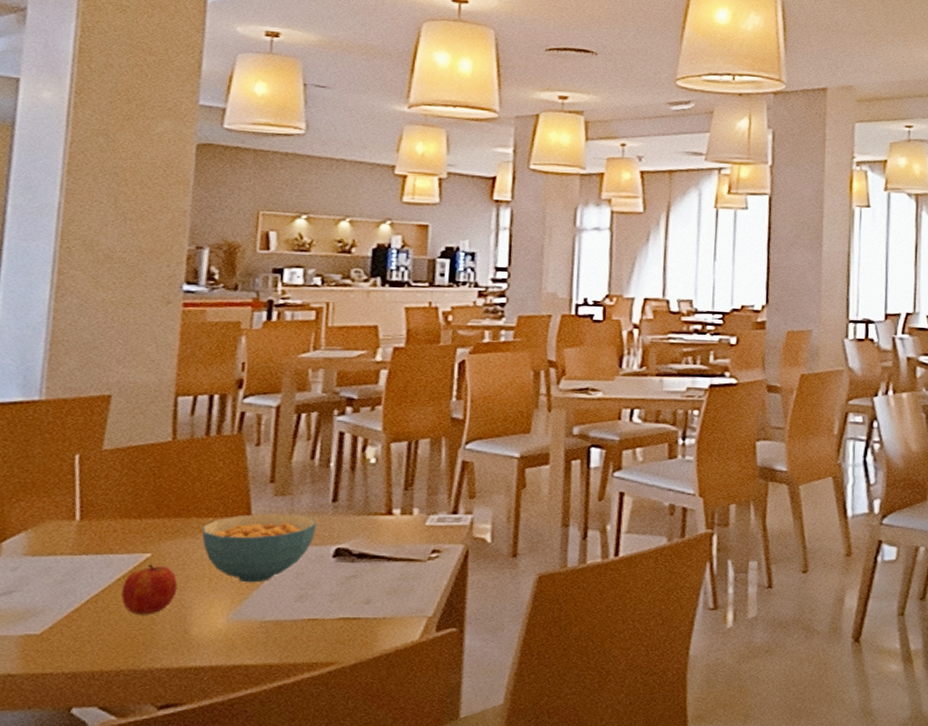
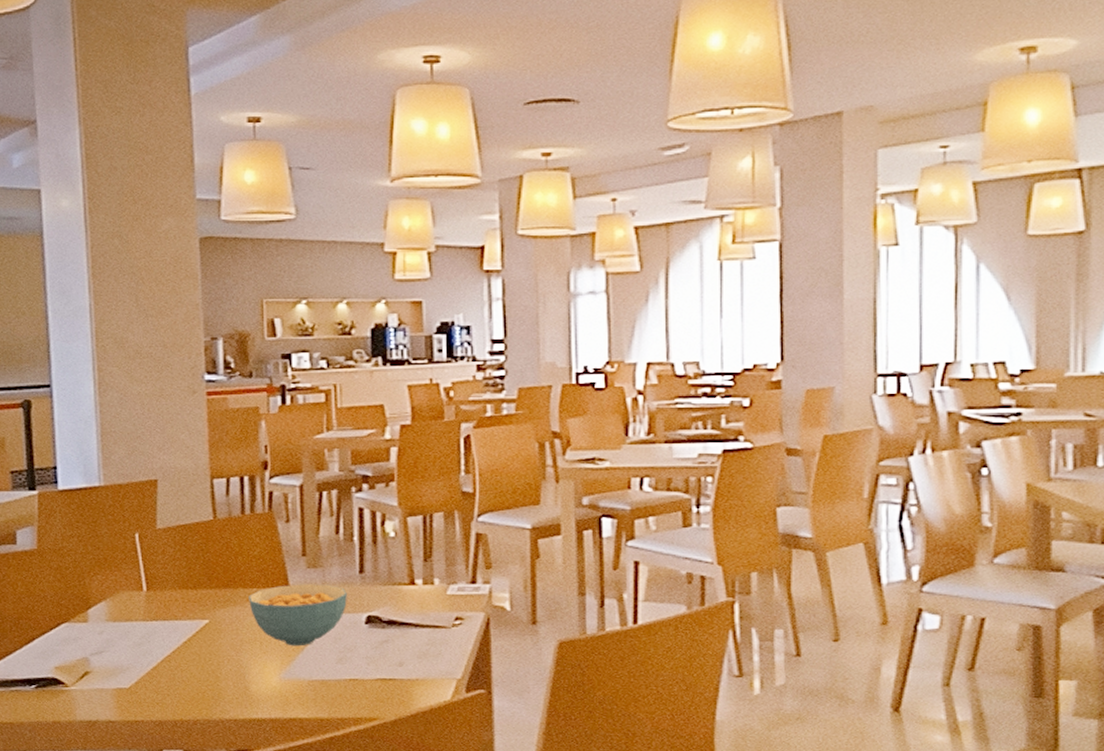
fruit: present [121,564,178,615] -> none [189,629,234,673]

